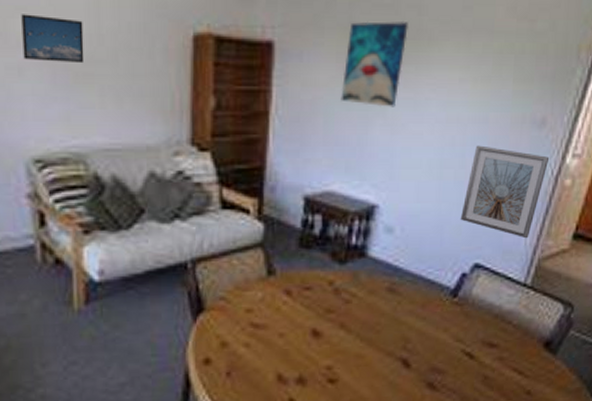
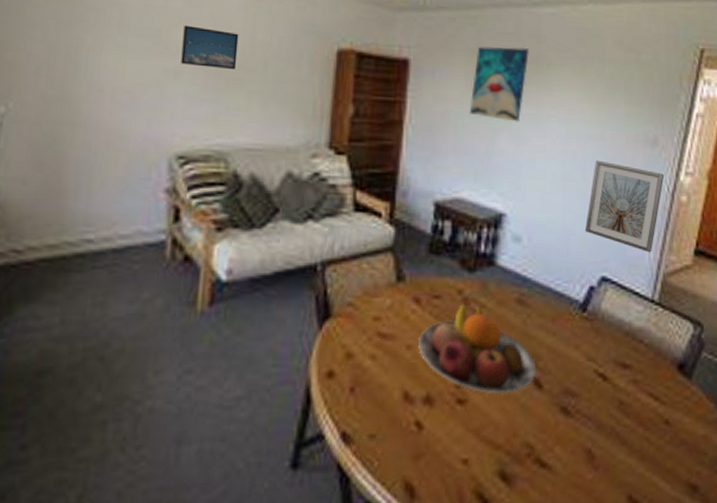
fruit bowl: none [290,293,405,374] -> present [418,303,537,395]

